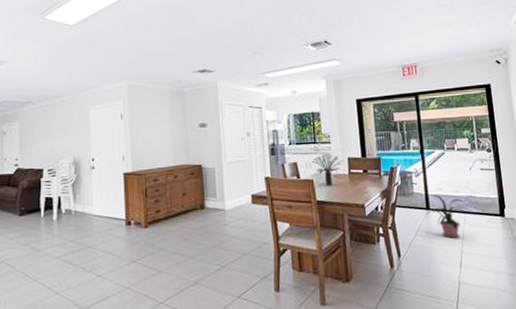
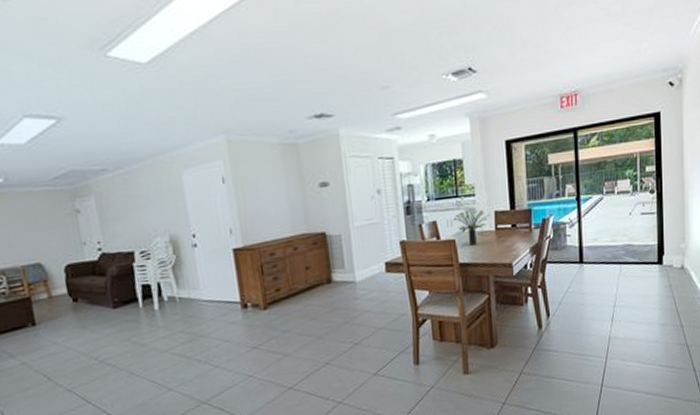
house plant: present [426,194,468,238] -> none [579,246,624,293]

